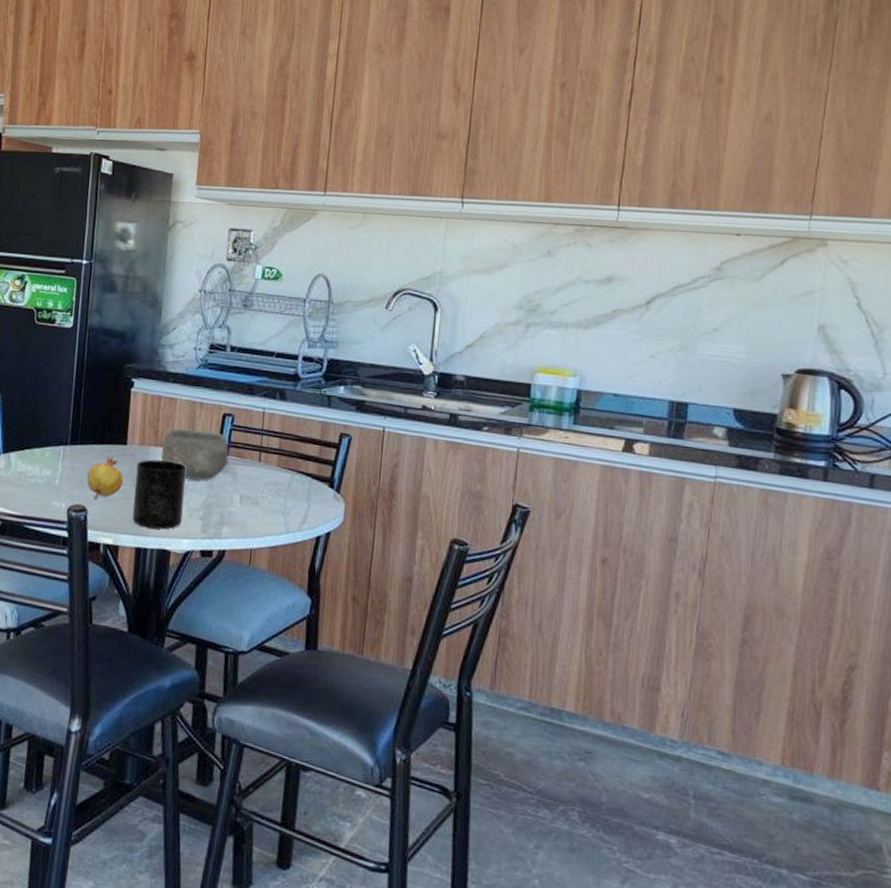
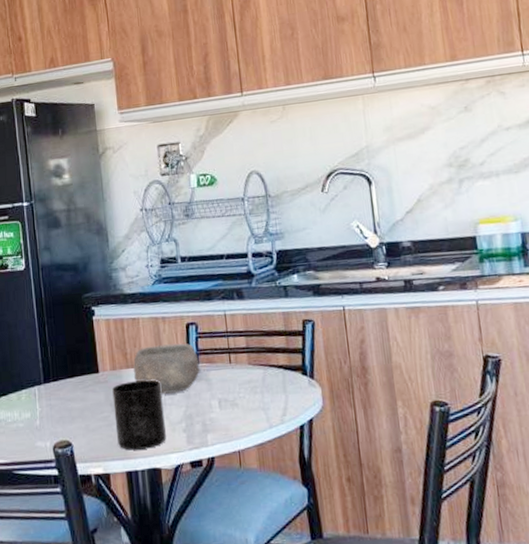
fruit: present [87,456,123,499] -> none [66,387,102,432]

